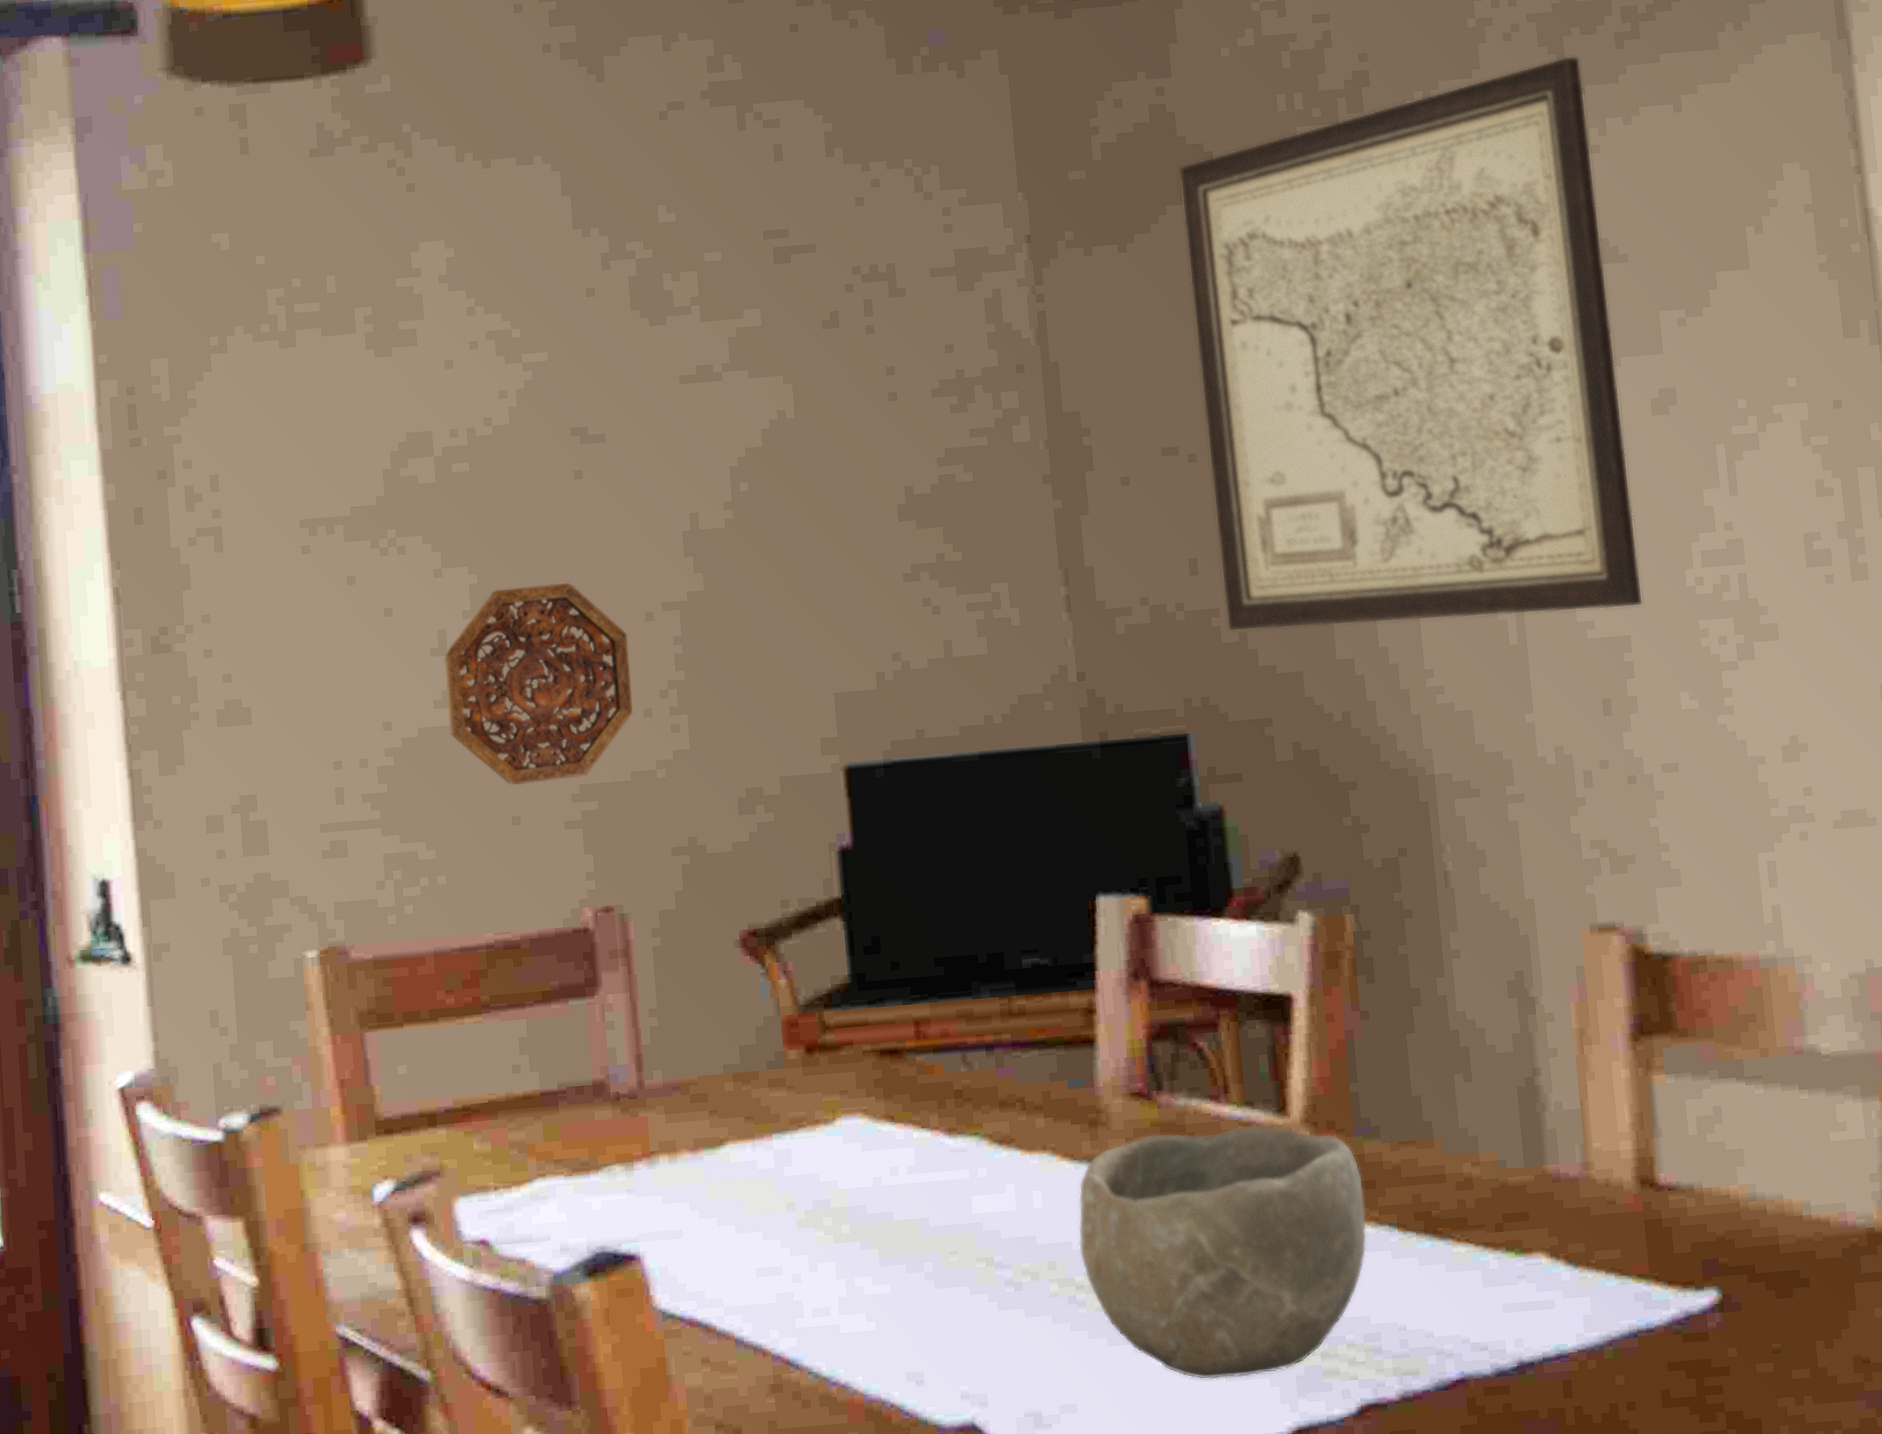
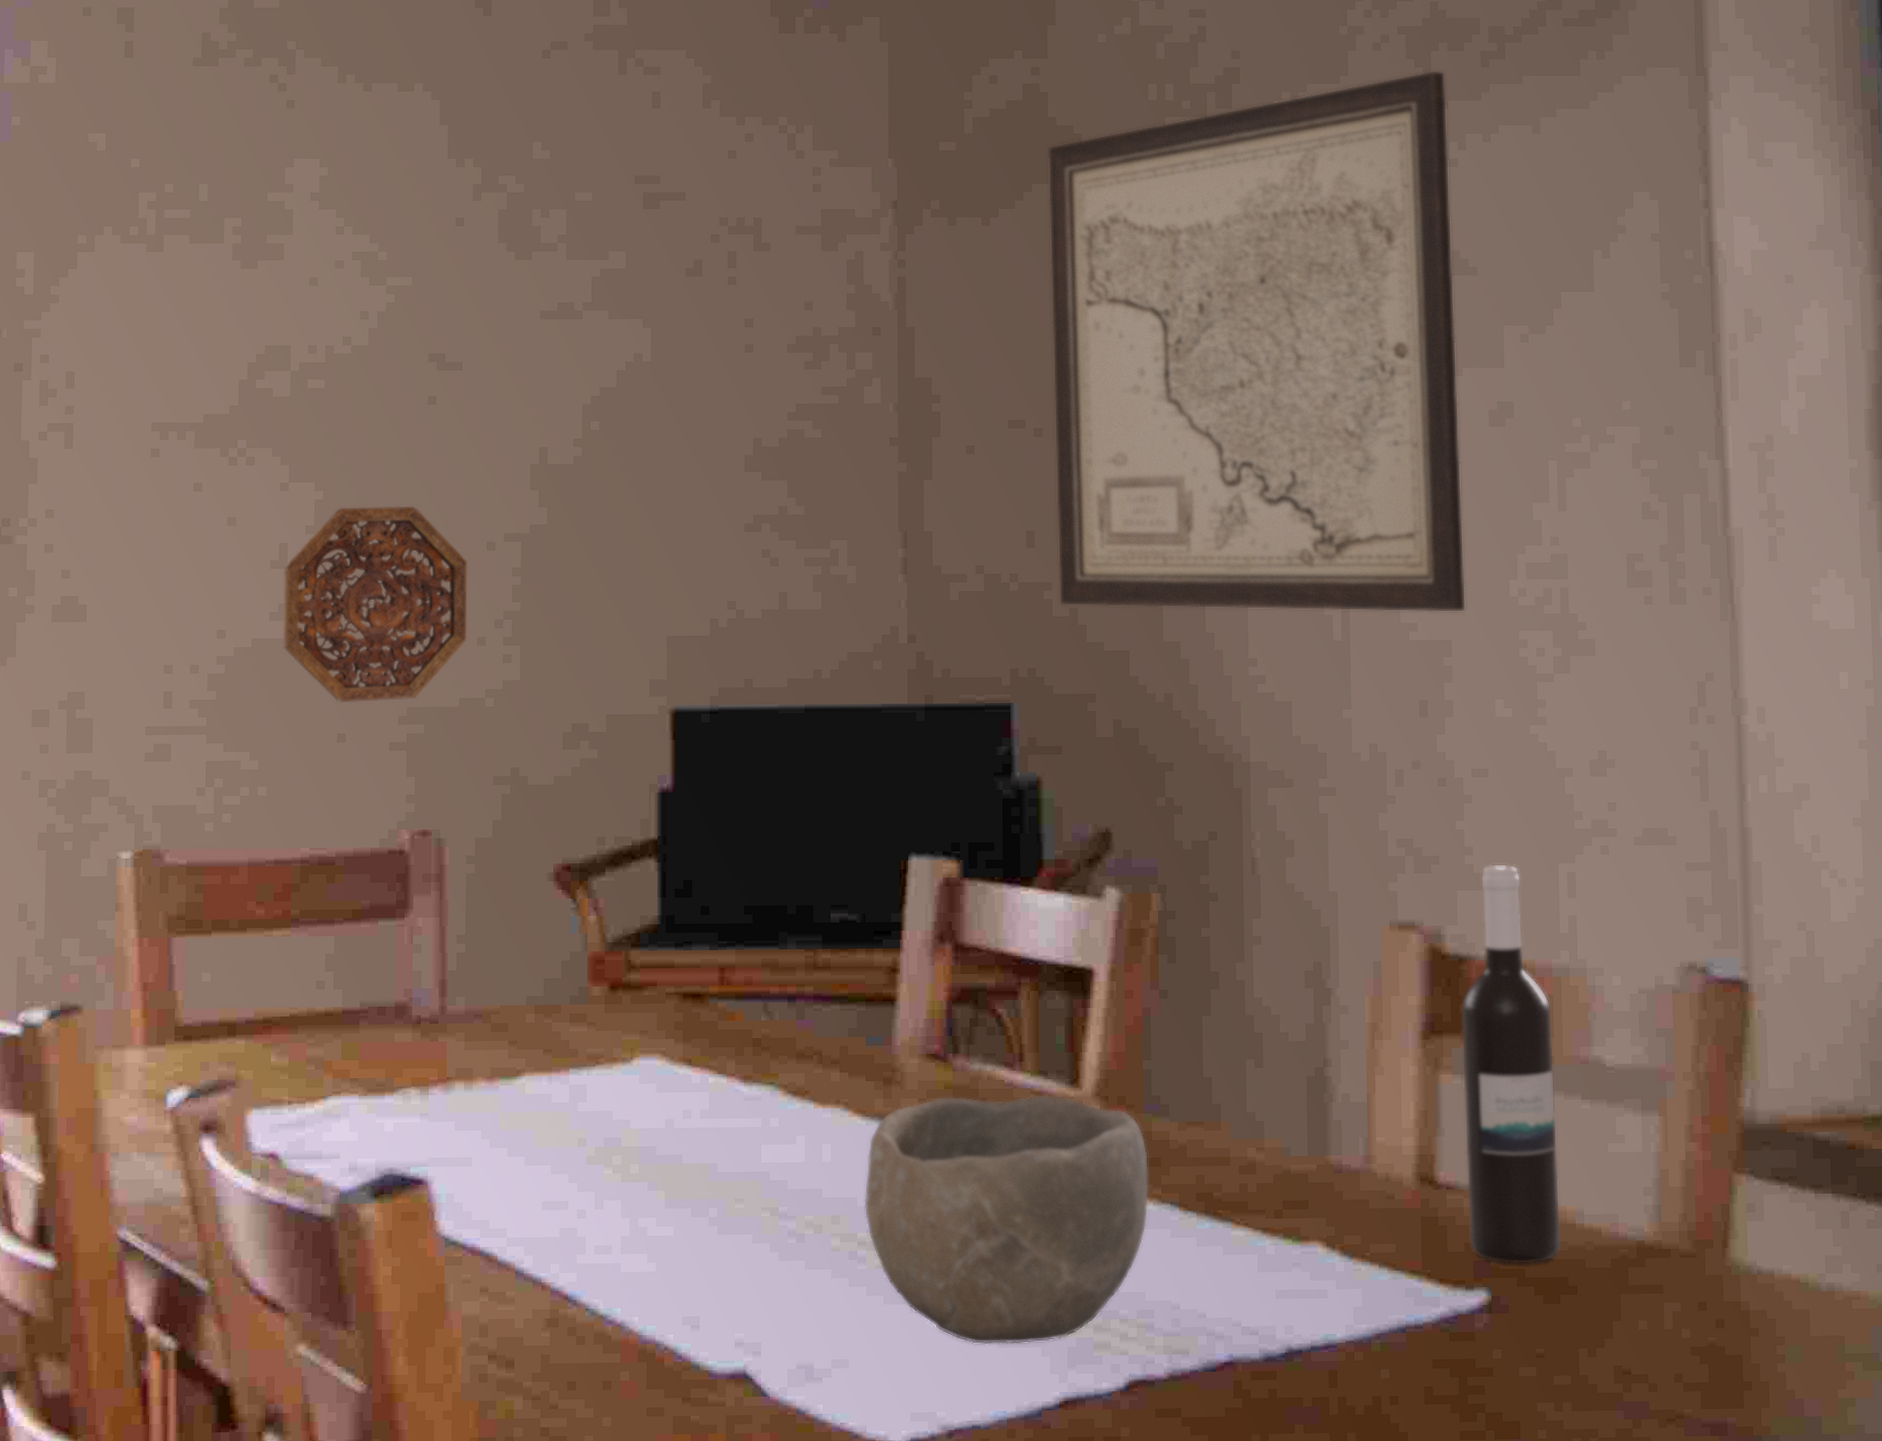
wine bottle: none [1668,857,1790,1262] -> present [1460,864,1561,1264]

